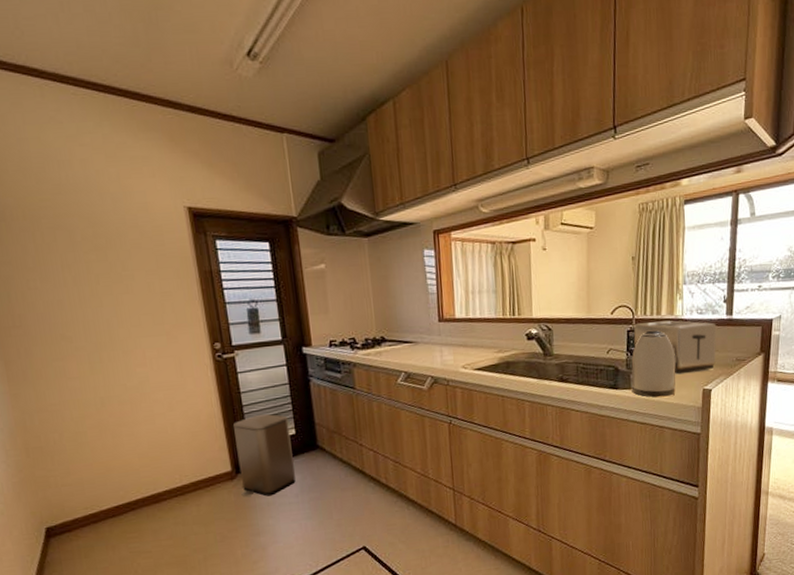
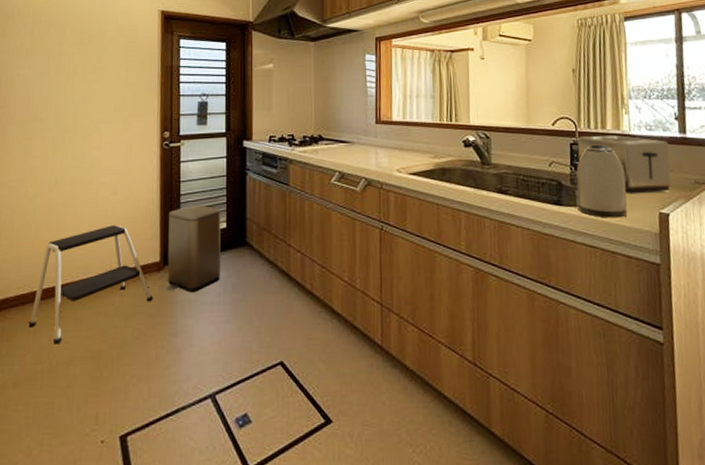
step stool: none [104,440,231,555] -> present [28,225,153,344]

